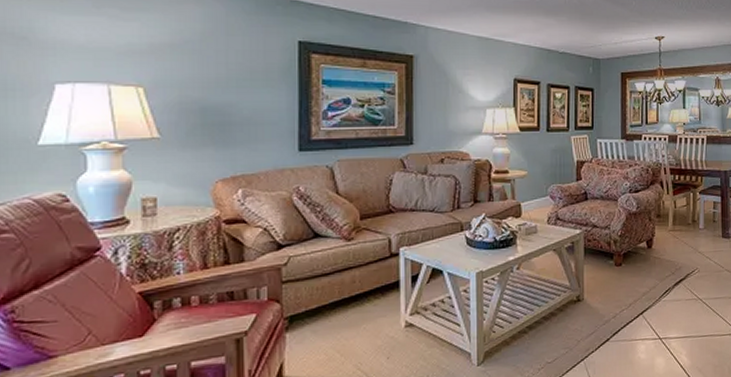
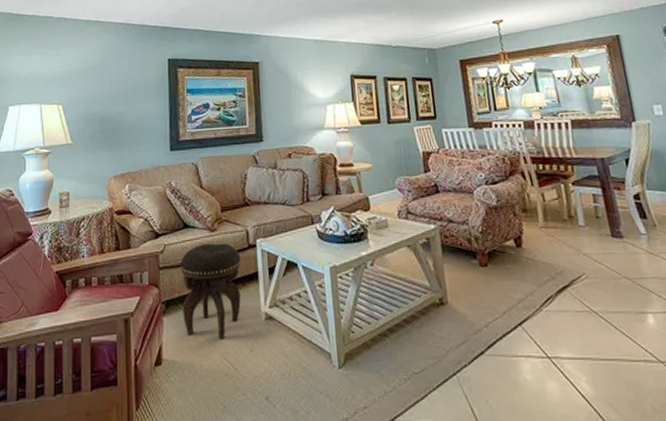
footstool: none [308,252,381,351] -> present [180,243,241,340]

